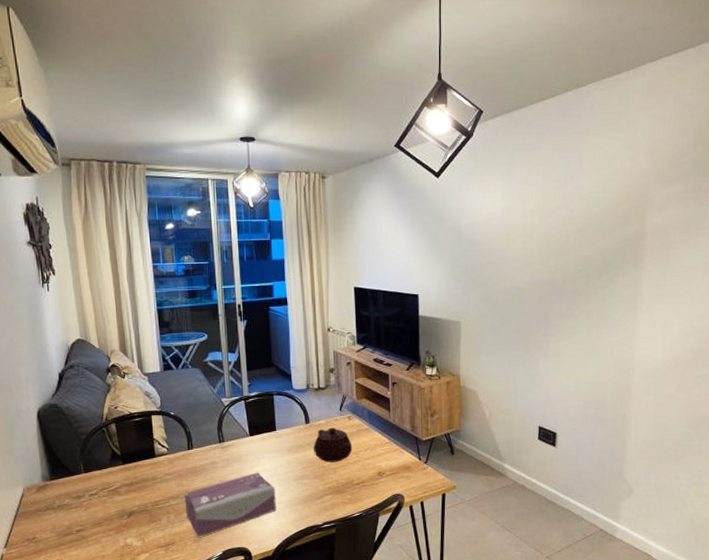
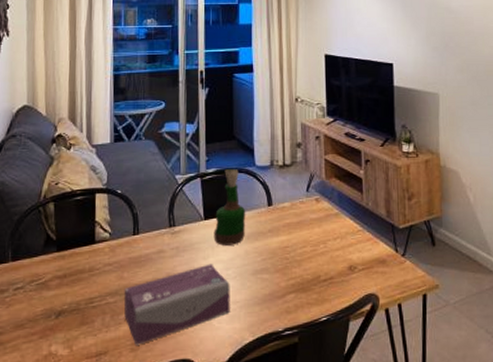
grog bottle: none [258,392,287,457] -> present [213,169,246,246]
teapot: present [314,428,353,463] -> none [276,211,320,253]

